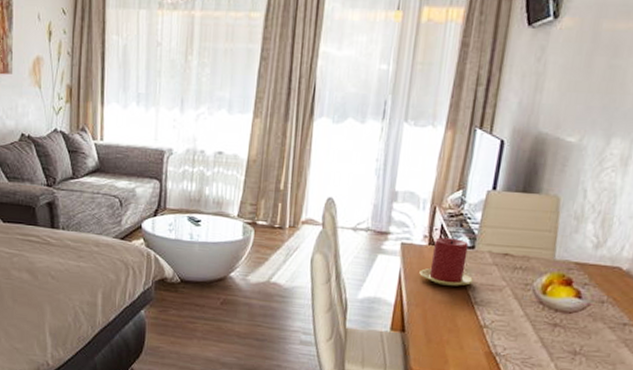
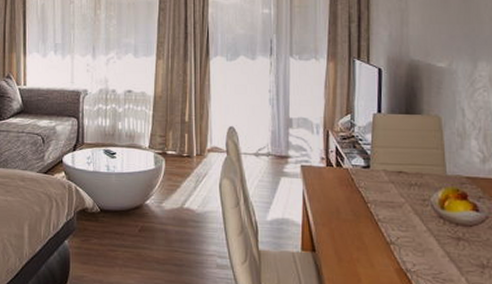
candle: present [419,237,474,286] -> none [322,159,374,205]

